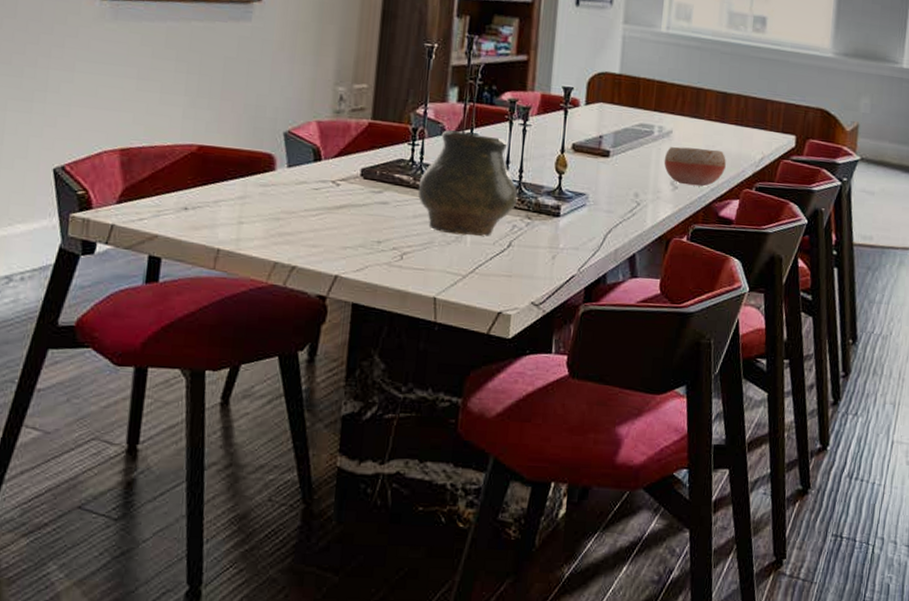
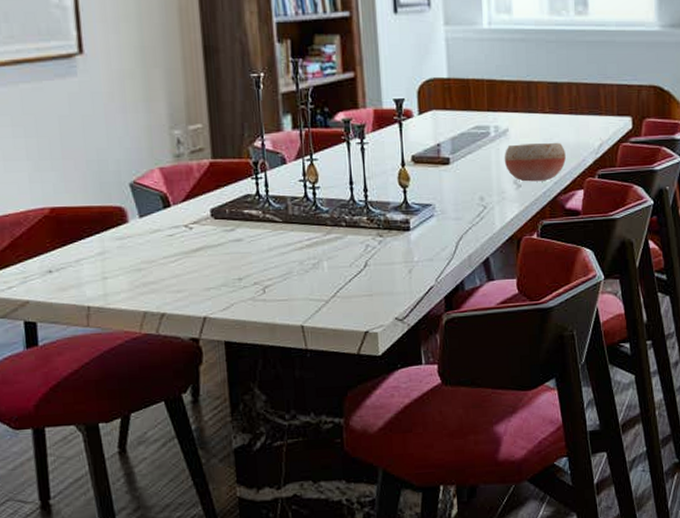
vase: present [418,130,518,236] -> none [268,158,367,262]

